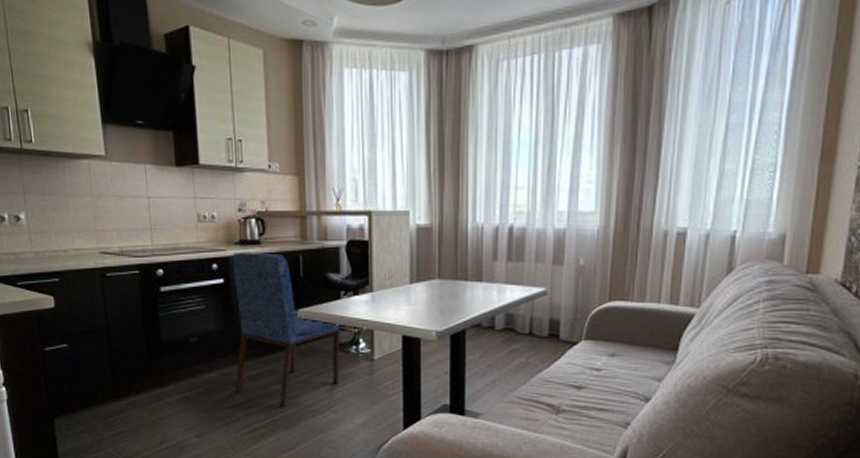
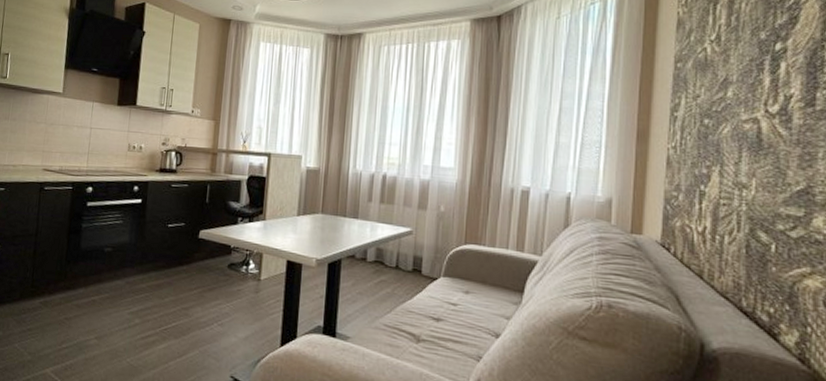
dining chair: present [232,252,341,407] -> none [136,178,235,317]

